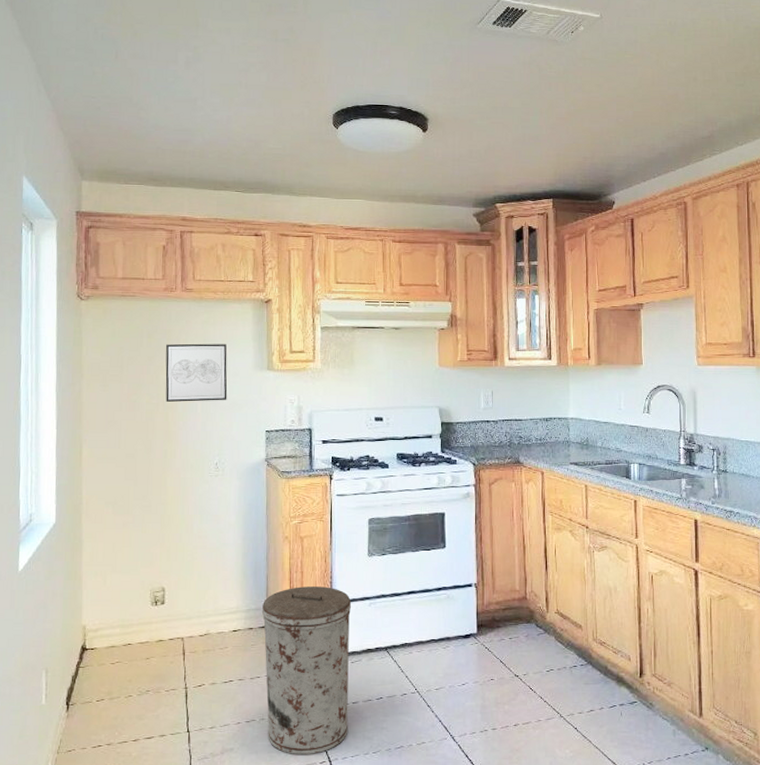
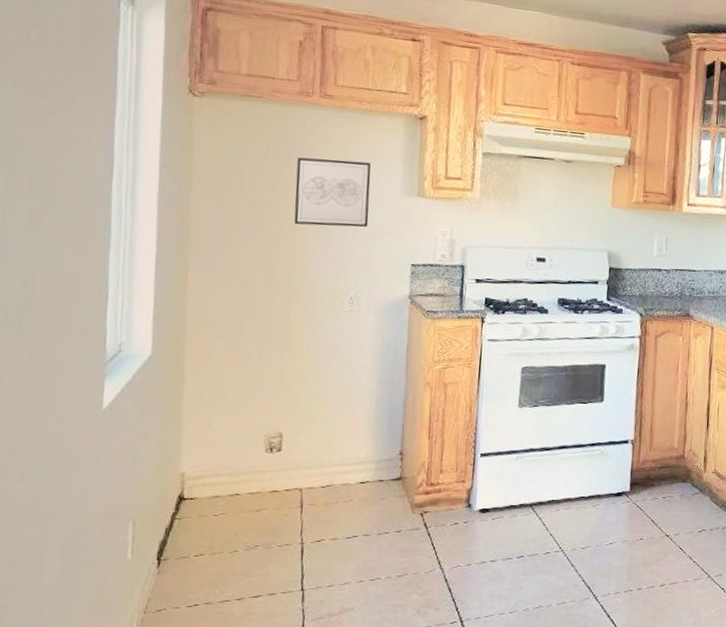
trash can: present [262,587,351,755] -> none [393,437,496,616]

